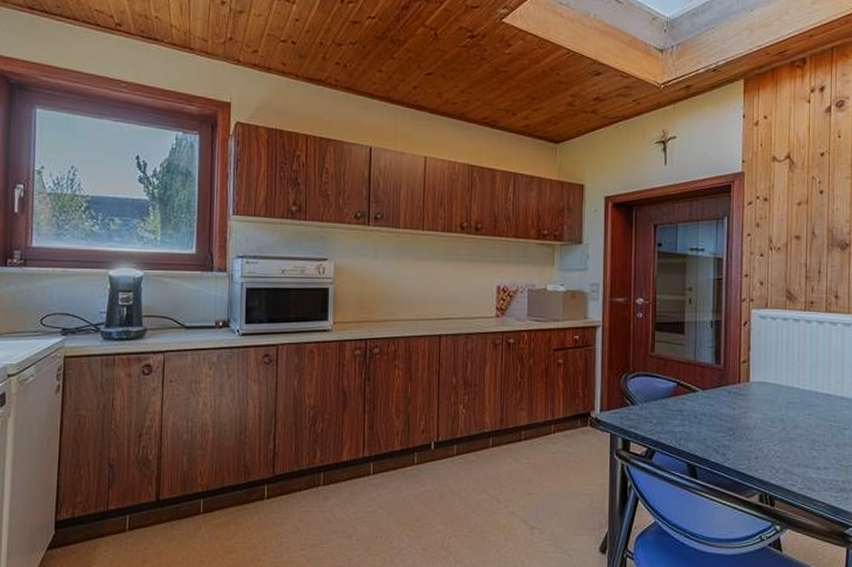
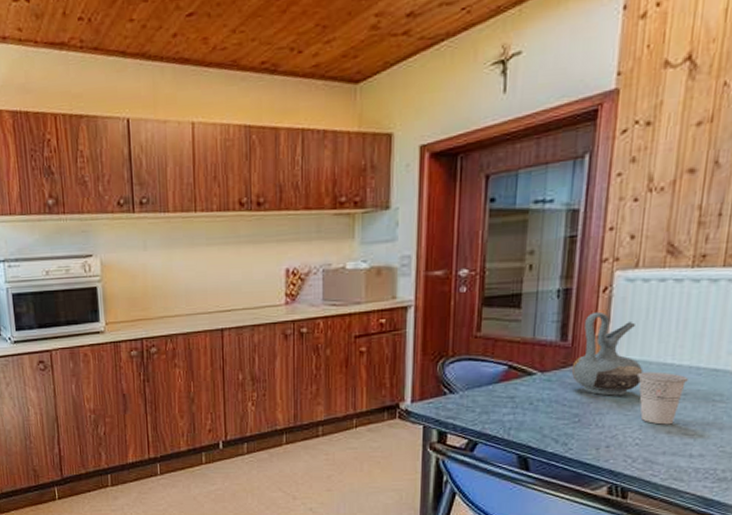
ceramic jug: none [725,341,778,413] -> present [571,311,644,396]
cup: none [774,394,810,440] -> present [638,371,688,425]

